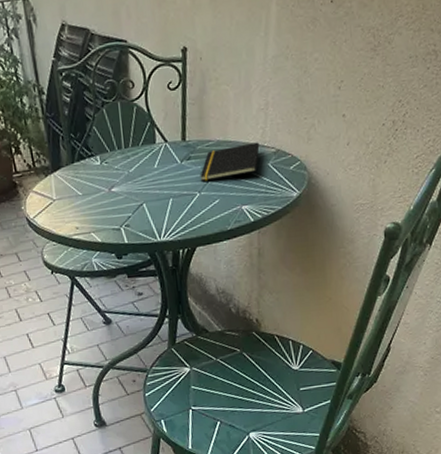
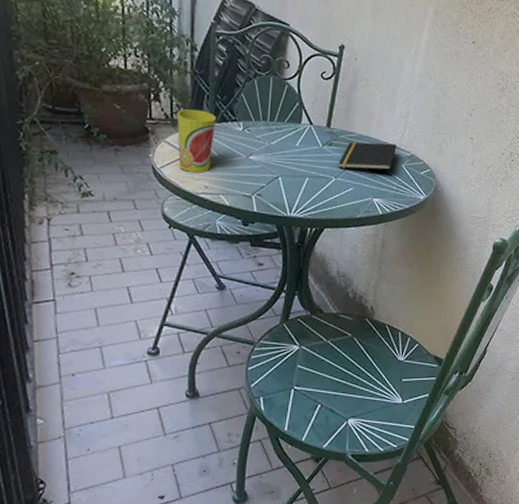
cup: none [37,153,77,217] -> present [176,109,216,173]

